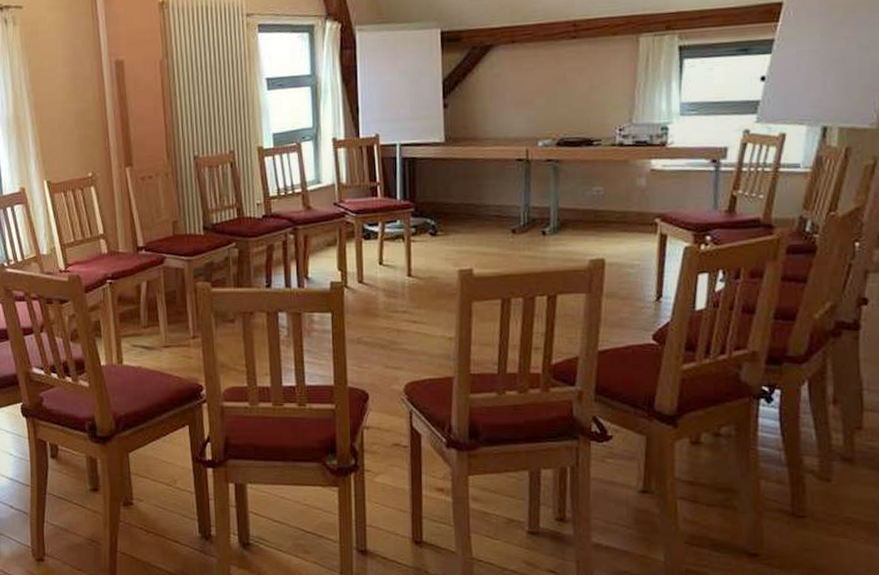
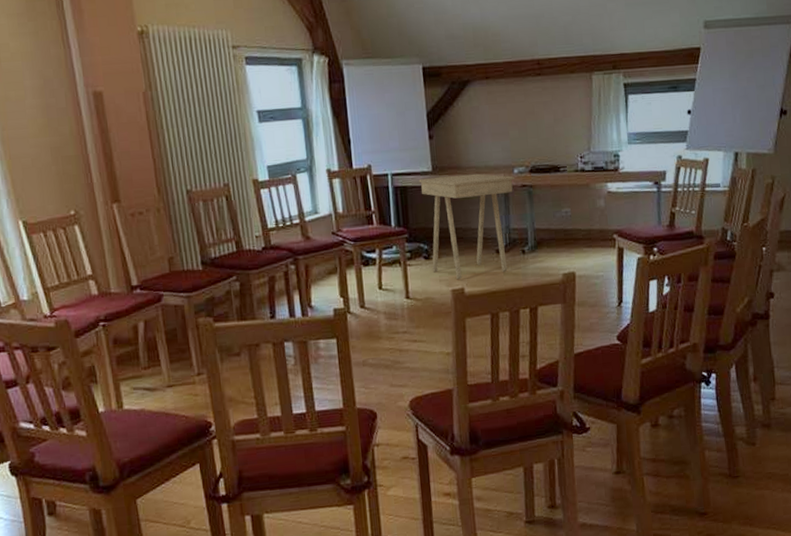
side table: none [429,145,539,260] -> present [418,173,515,280]

